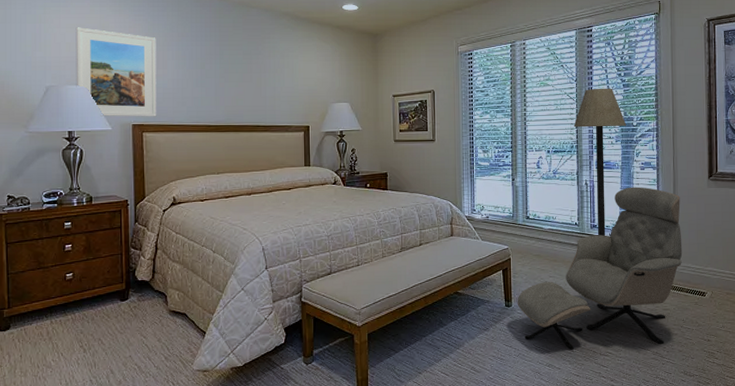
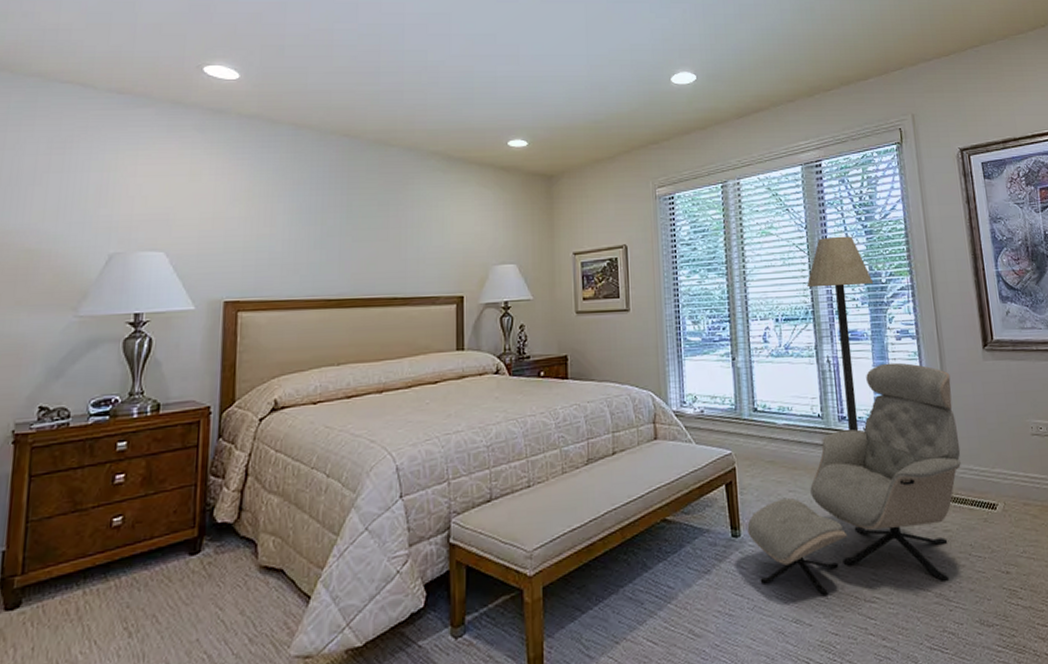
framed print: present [75,27,157,117] -> none [150,175,264,292]

